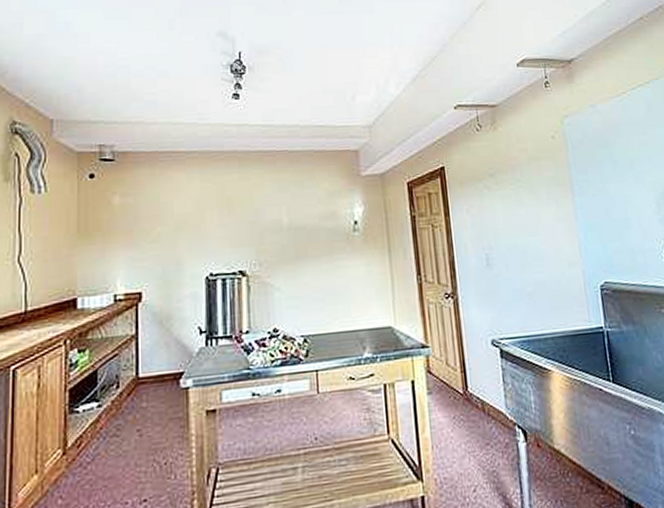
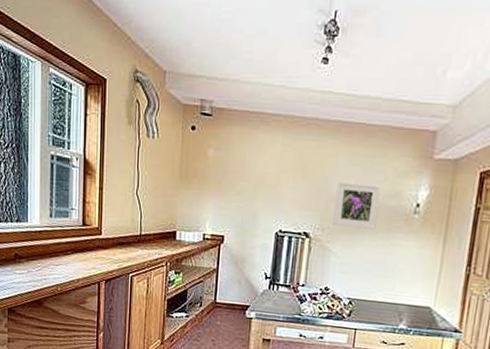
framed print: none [268,208,318,258] -> present [333,181,381,230]

